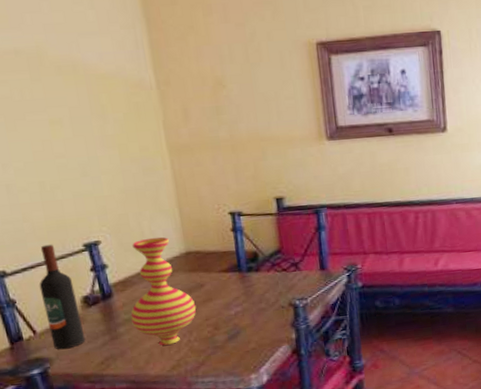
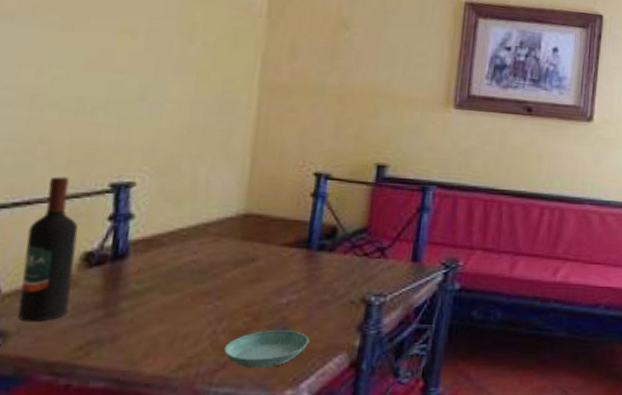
vase: present [130,237,197,346] -> none [142,188,238,334]
saucer: none [199,333,259,363] -> present [223,330,310,369]

